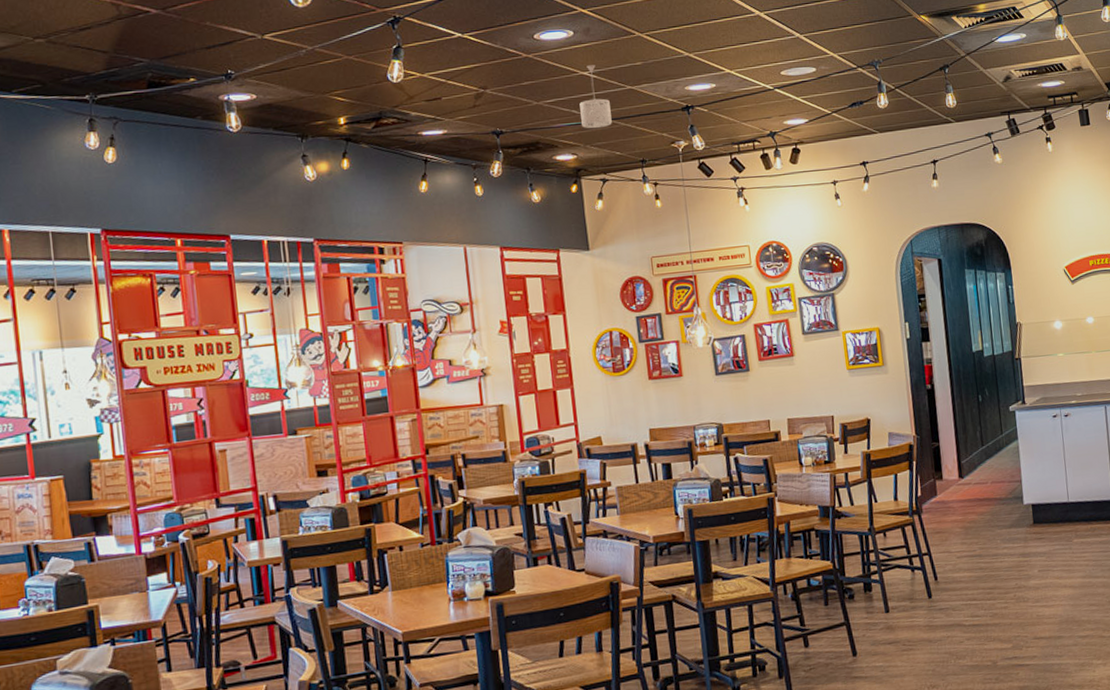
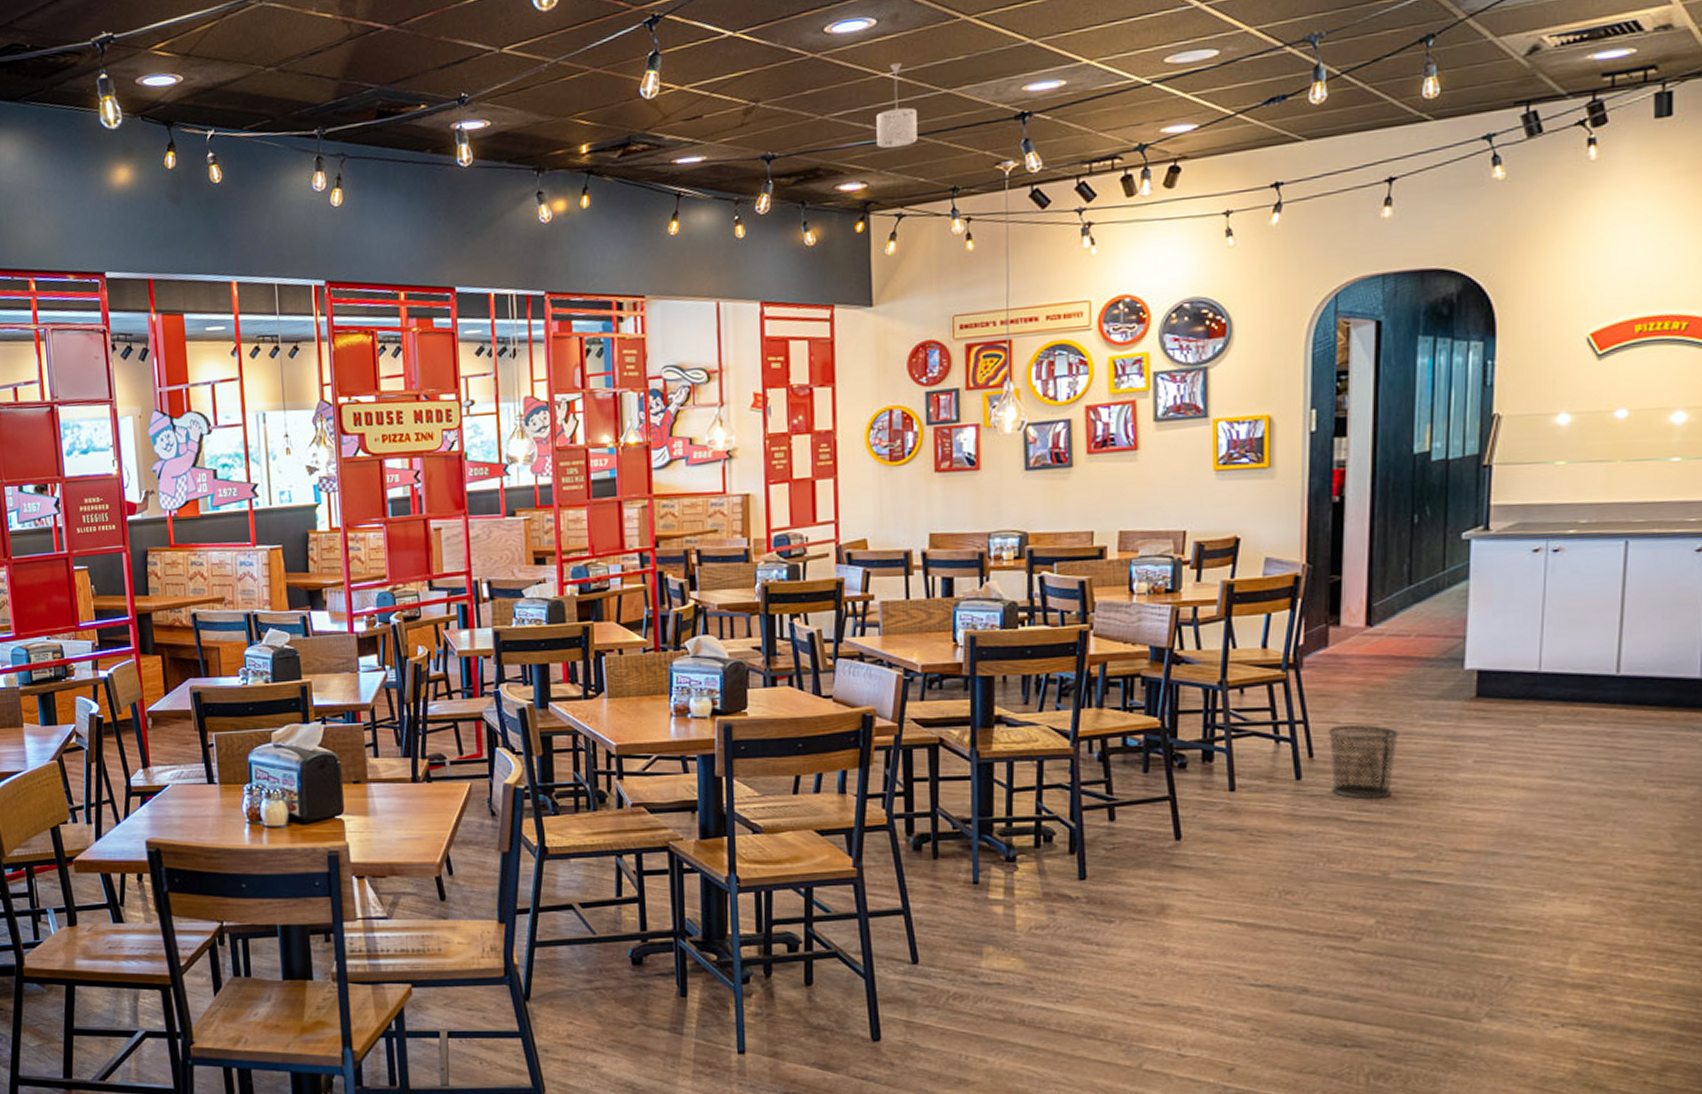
waste bin: none [945,551,991,608] -> present [1328,725,1399,799]

